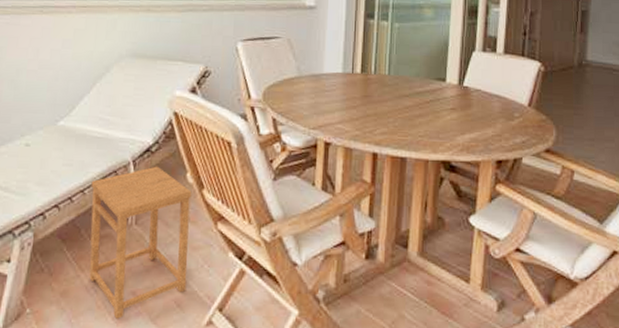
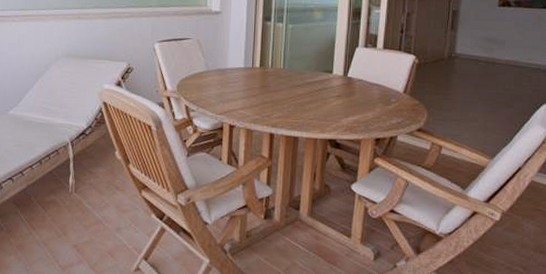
side table: present [89,166,192,319] -> none [37,146,120,266]

